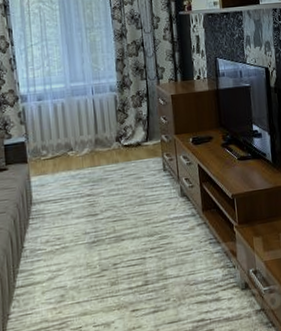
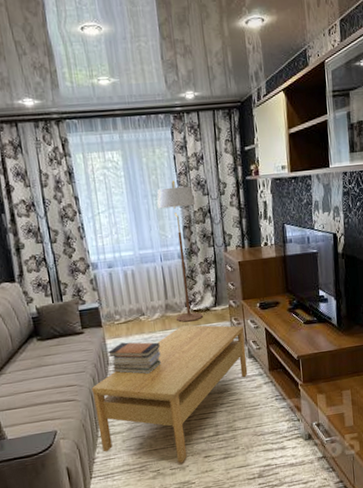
coffee table: none [11,160,180,318] -> present [91,324,248,463]
book stack: none [31,179,89,215] -> present [107,342,161,374]
floor lamp: none [91,14,134,158] -> present [157,180,203,322]

